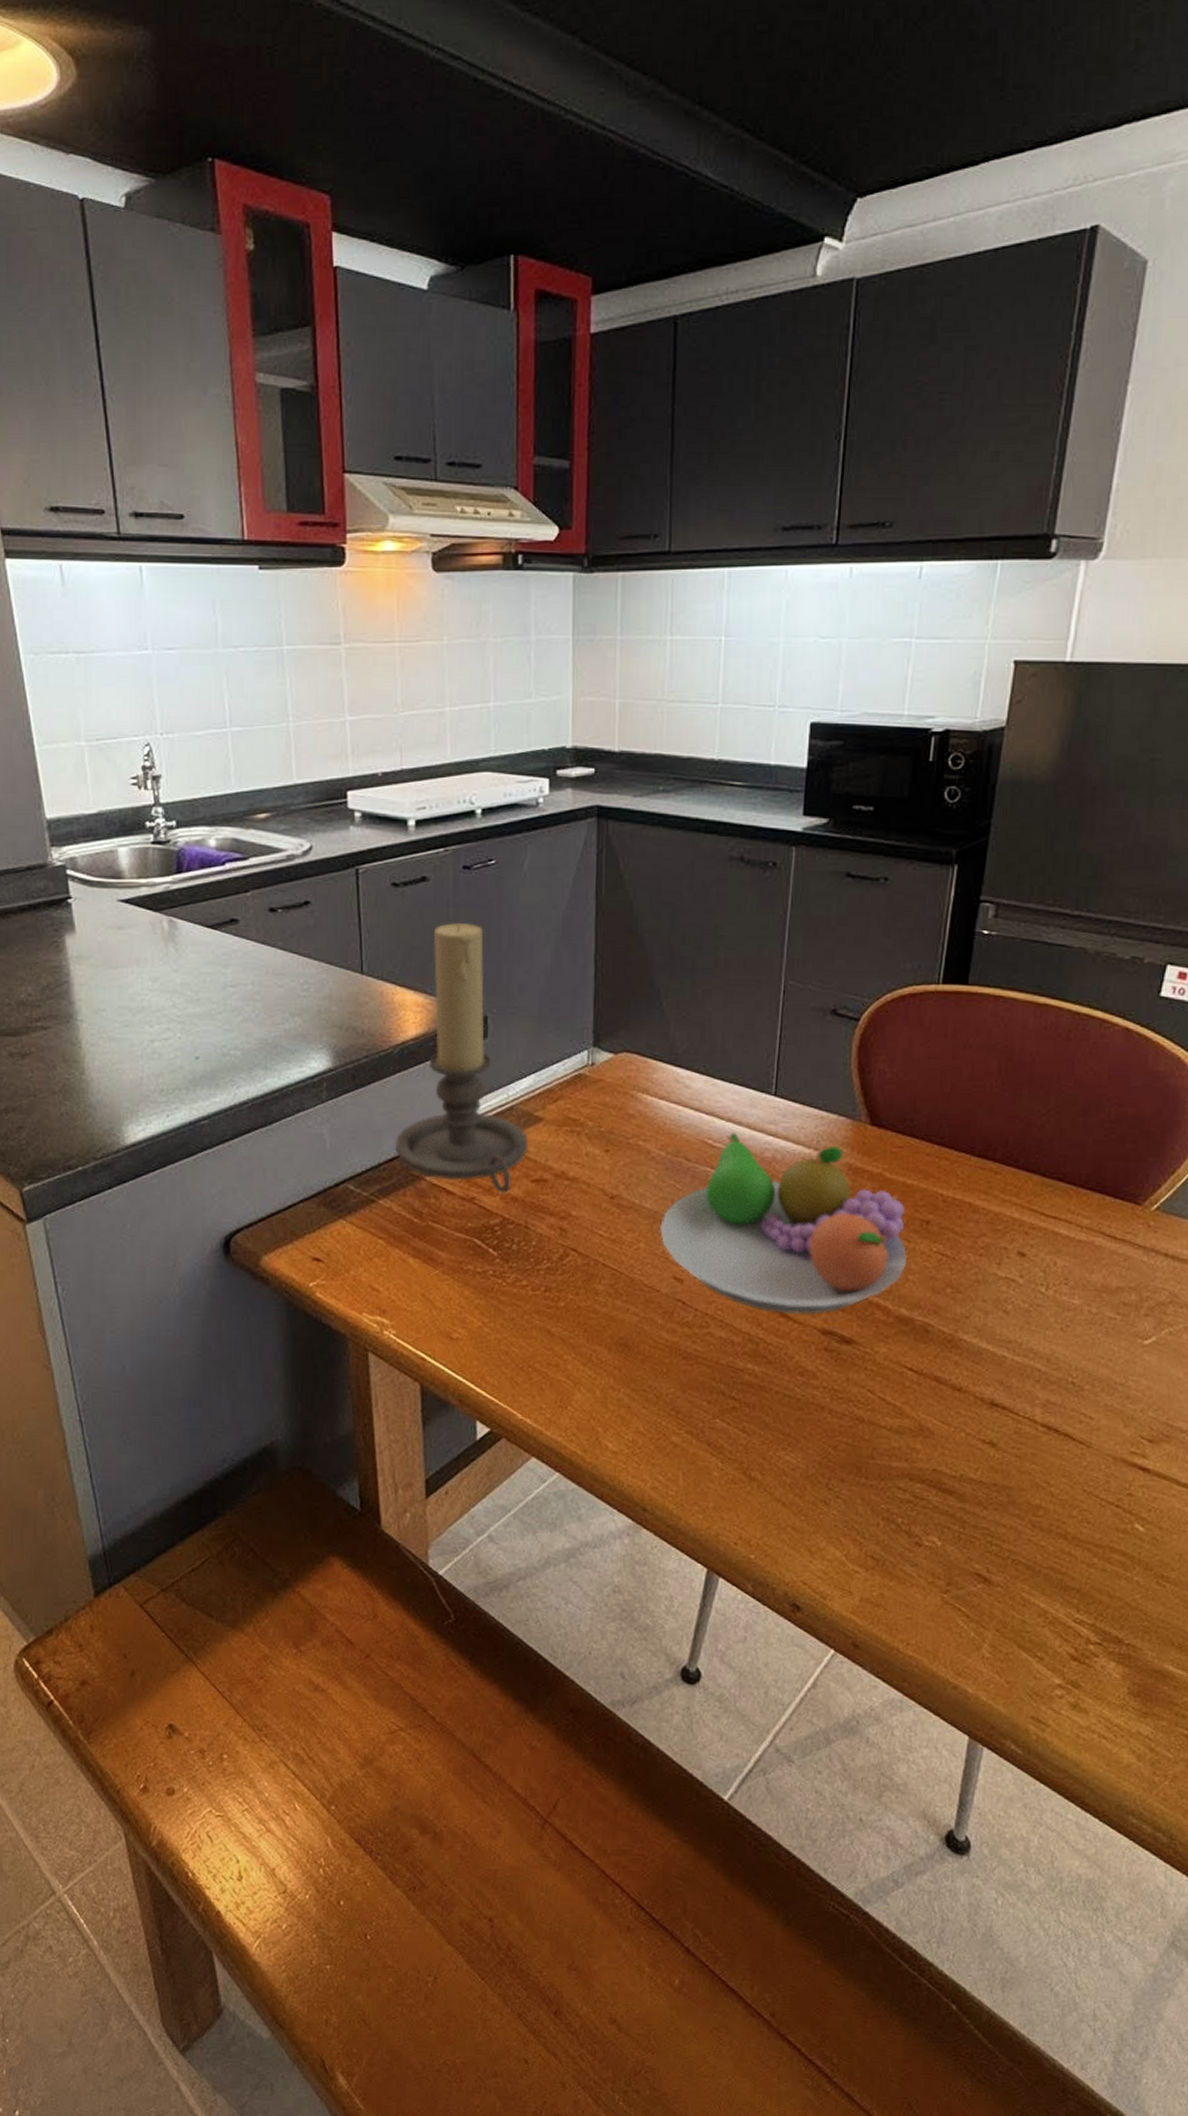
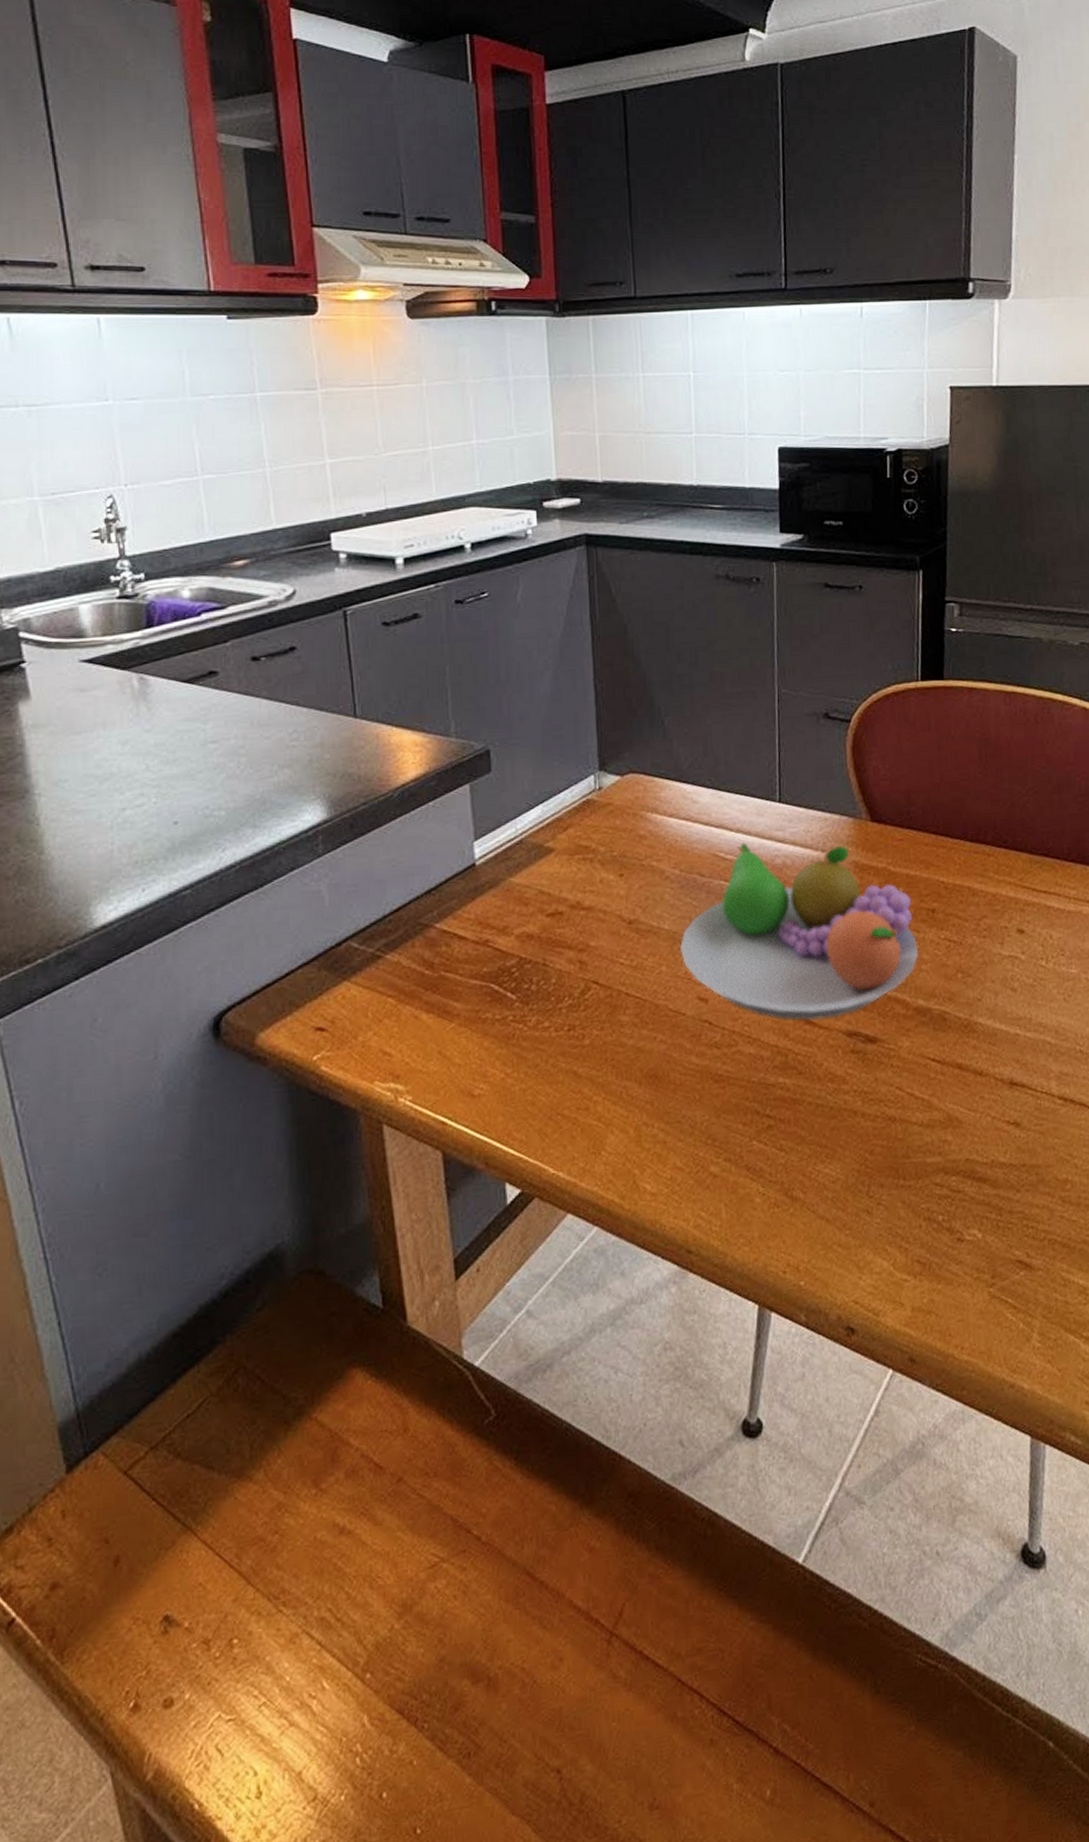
candle holder: present [394,922,529,1193] -> none [399,657,541,932]

